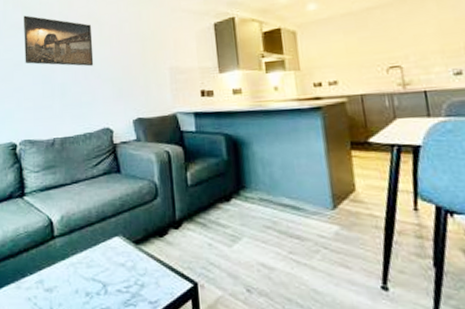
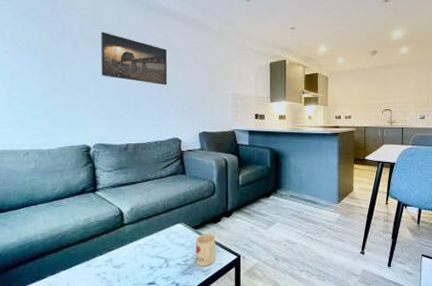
mug: none [137,251,165,297] -> present [195,234,216,267]

